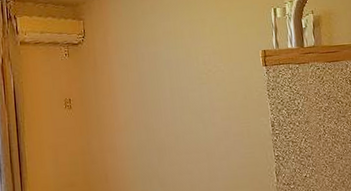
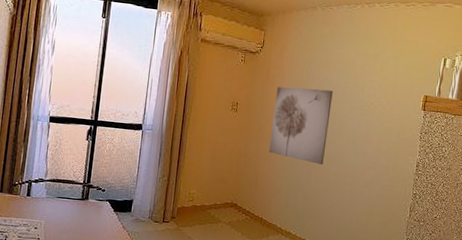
wall art: none [107,65,173,146] -> present [268,87,333,165]

